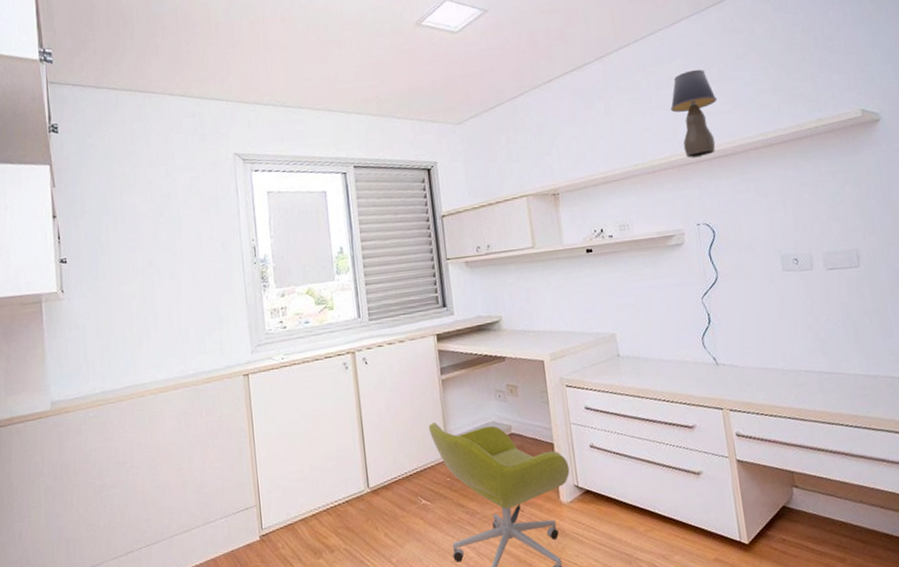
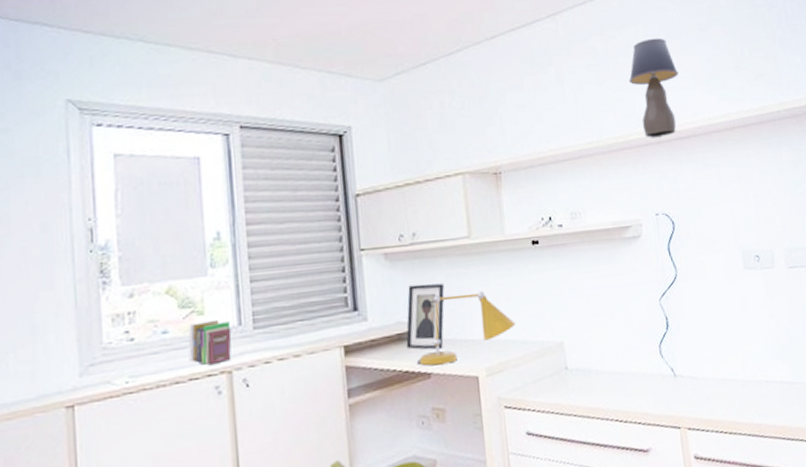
books: none [323,313,354,348] -> present [188,319,232,366]
picture frame: none [484,285,515,339] -> present [406,283,445,350]
table lamp: none [493,291,574,352] -> present [416,290,516,367]

